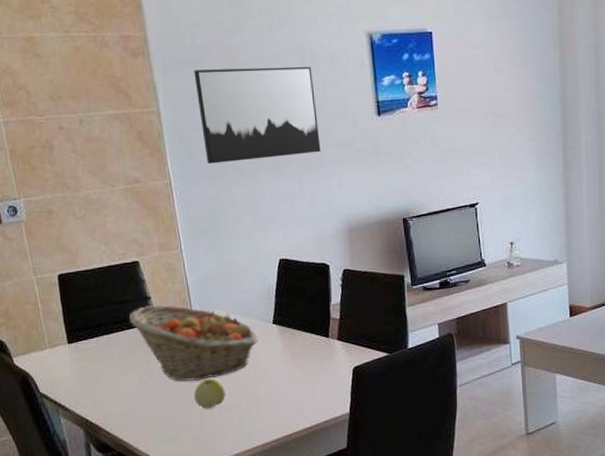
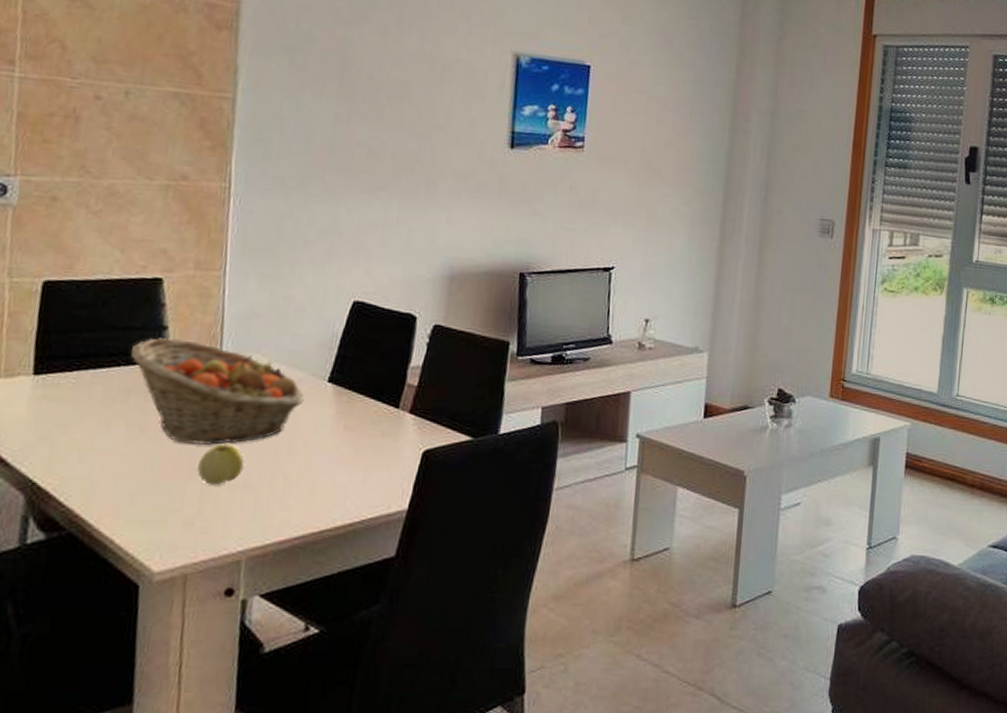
wall art: present [194,66,321,164] -> none [284,58,440,180]

